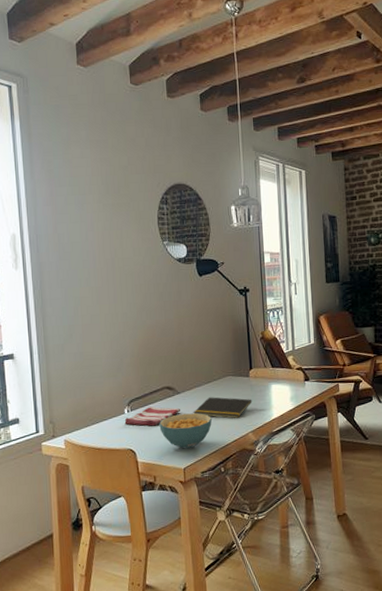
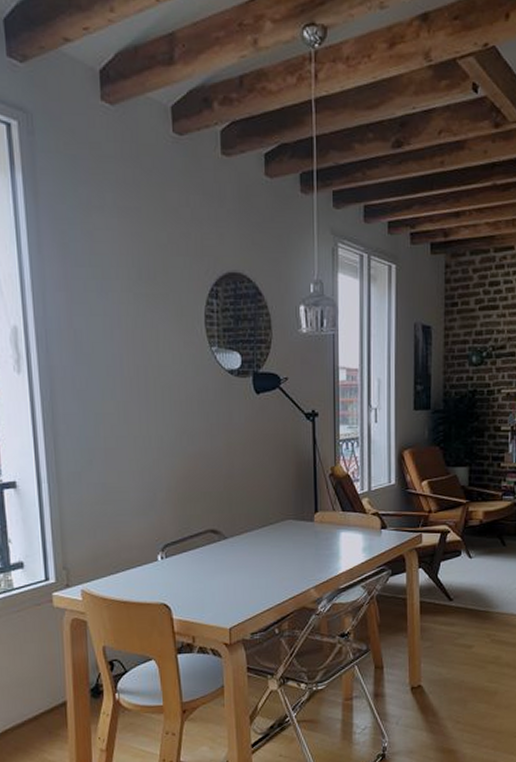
dish towel: present [124,407,180,426] -> none [157,553,227,577]
cereal bowl: present [159,413,212,449] -> none [200,563,266,606]
notepad: present [193,397,252,419] -> none [243,544,316,572]

